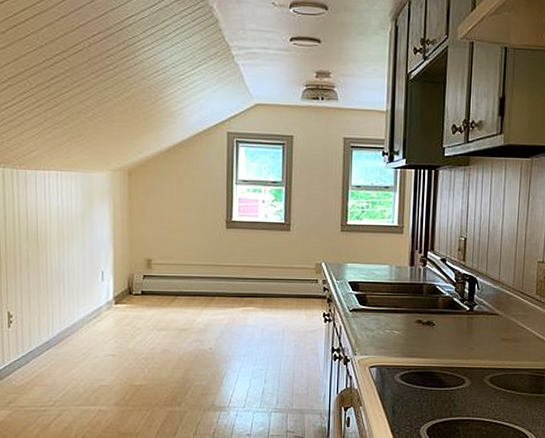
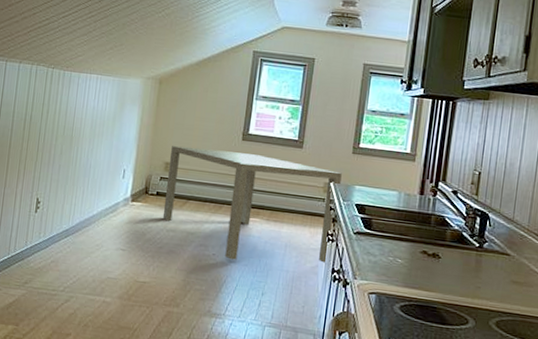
dining table: none [151,240,332,351] -> present [162,146,342,263]

